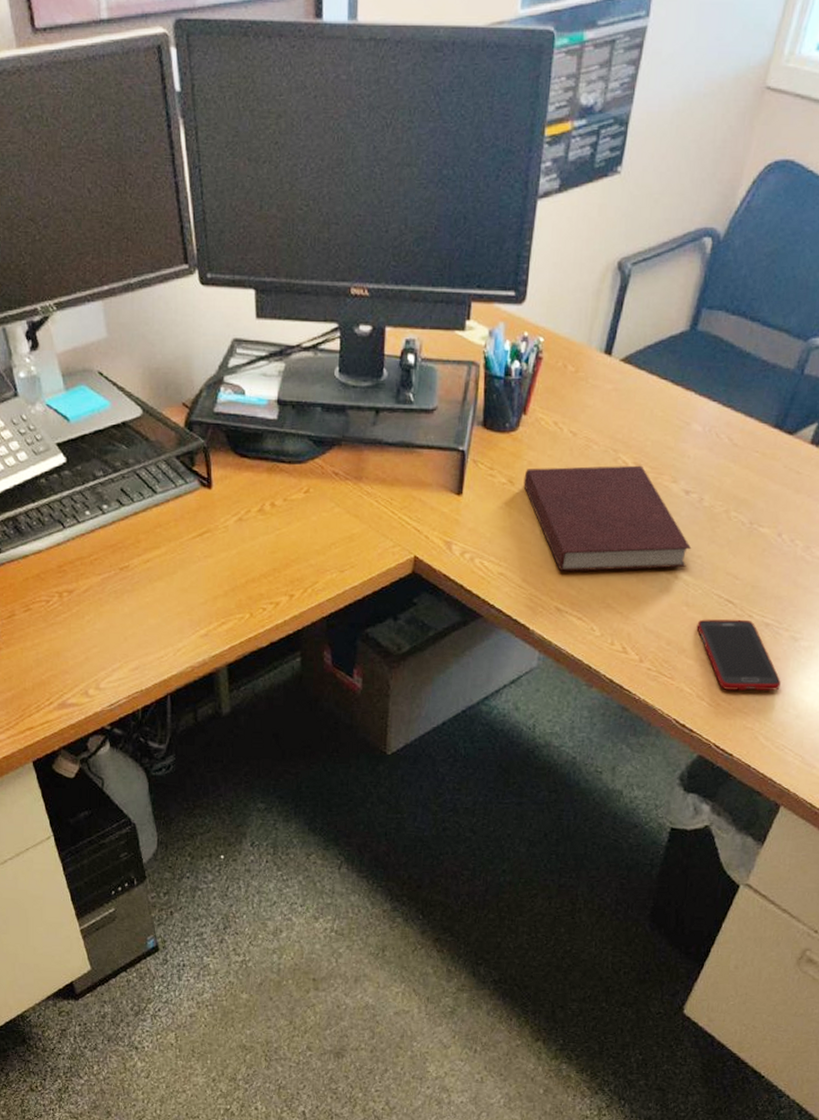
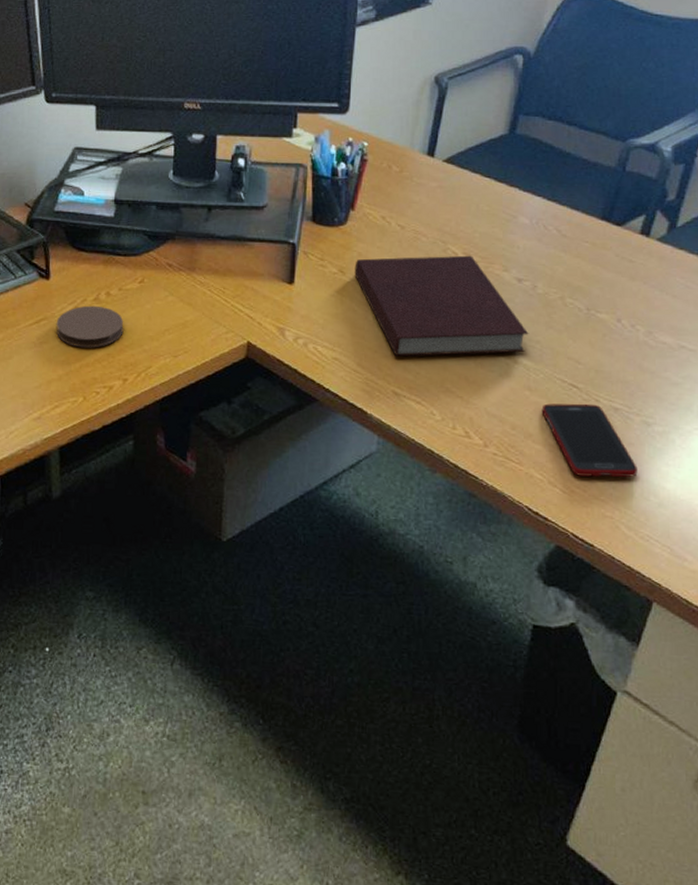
coaster: none [220,517,290,563] -> present [56,305,124,348]

